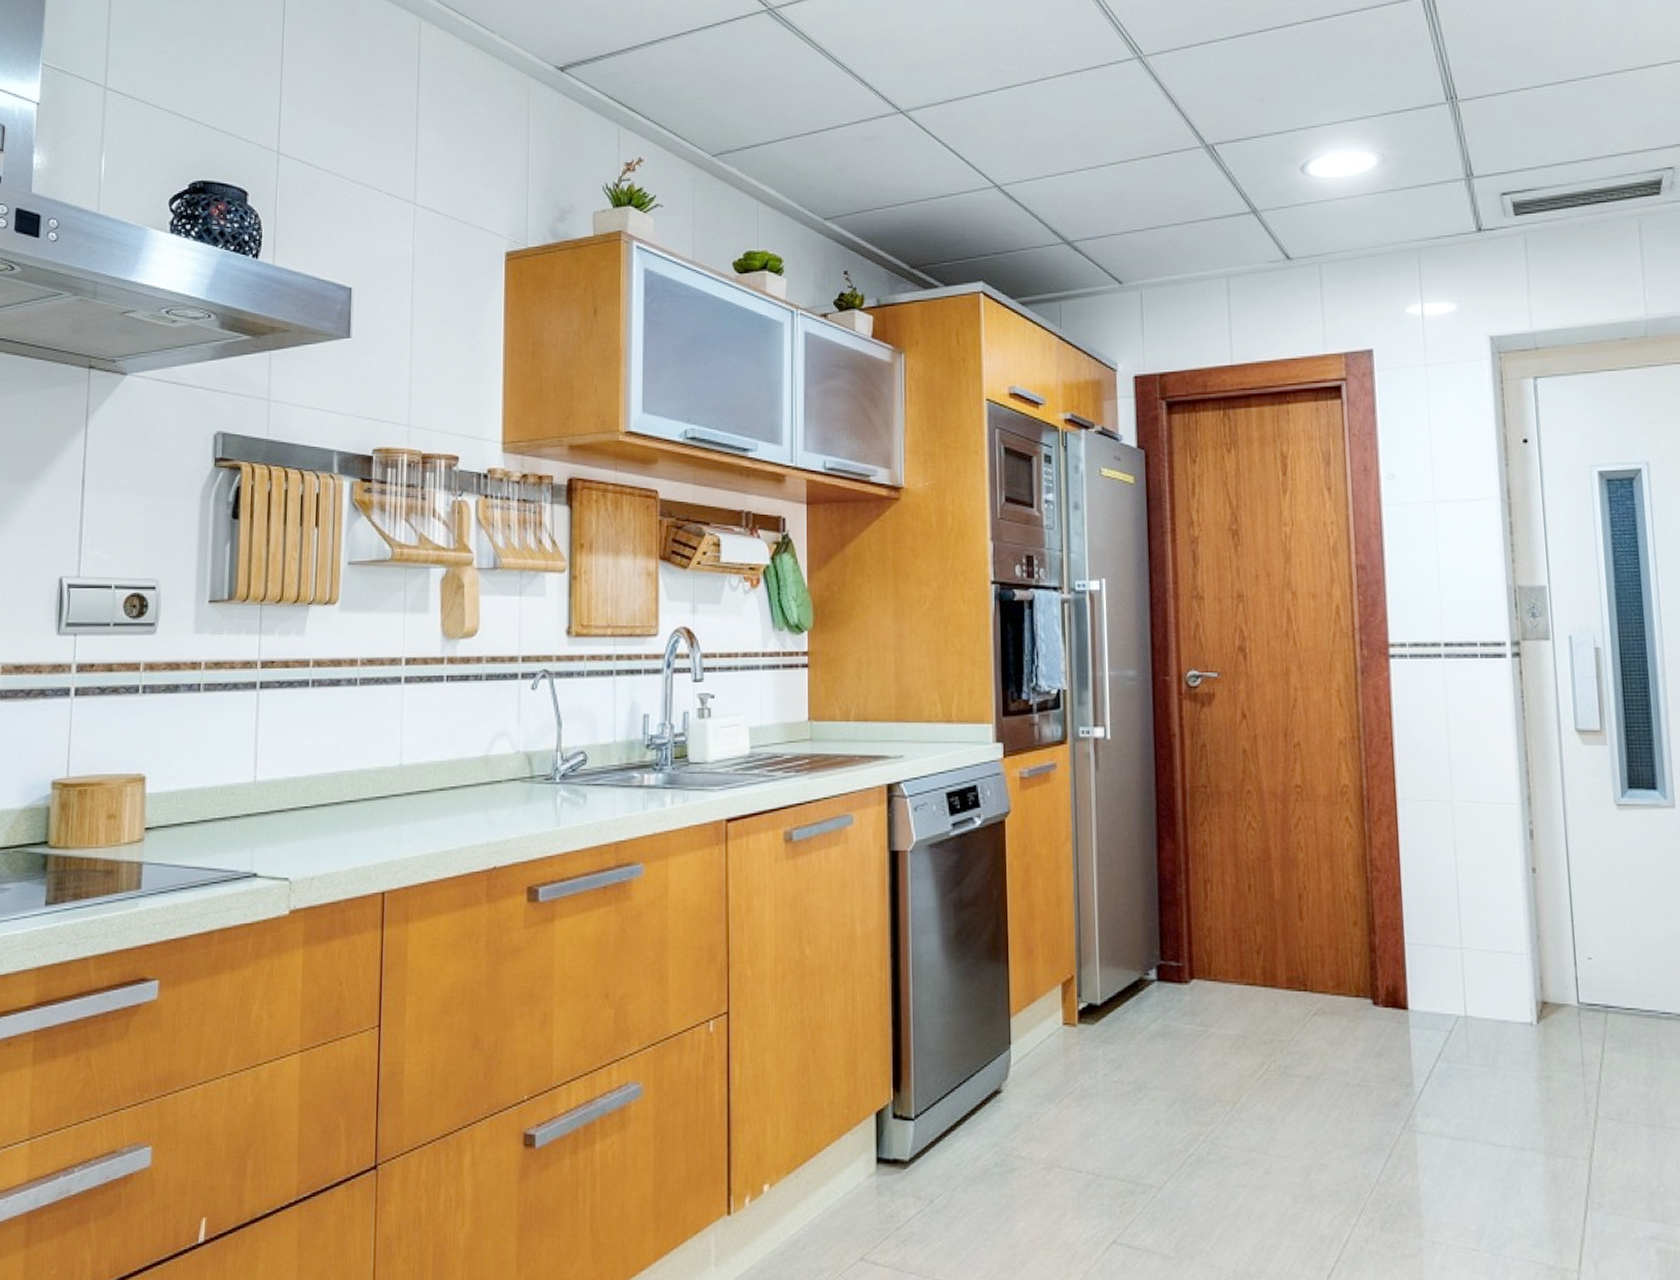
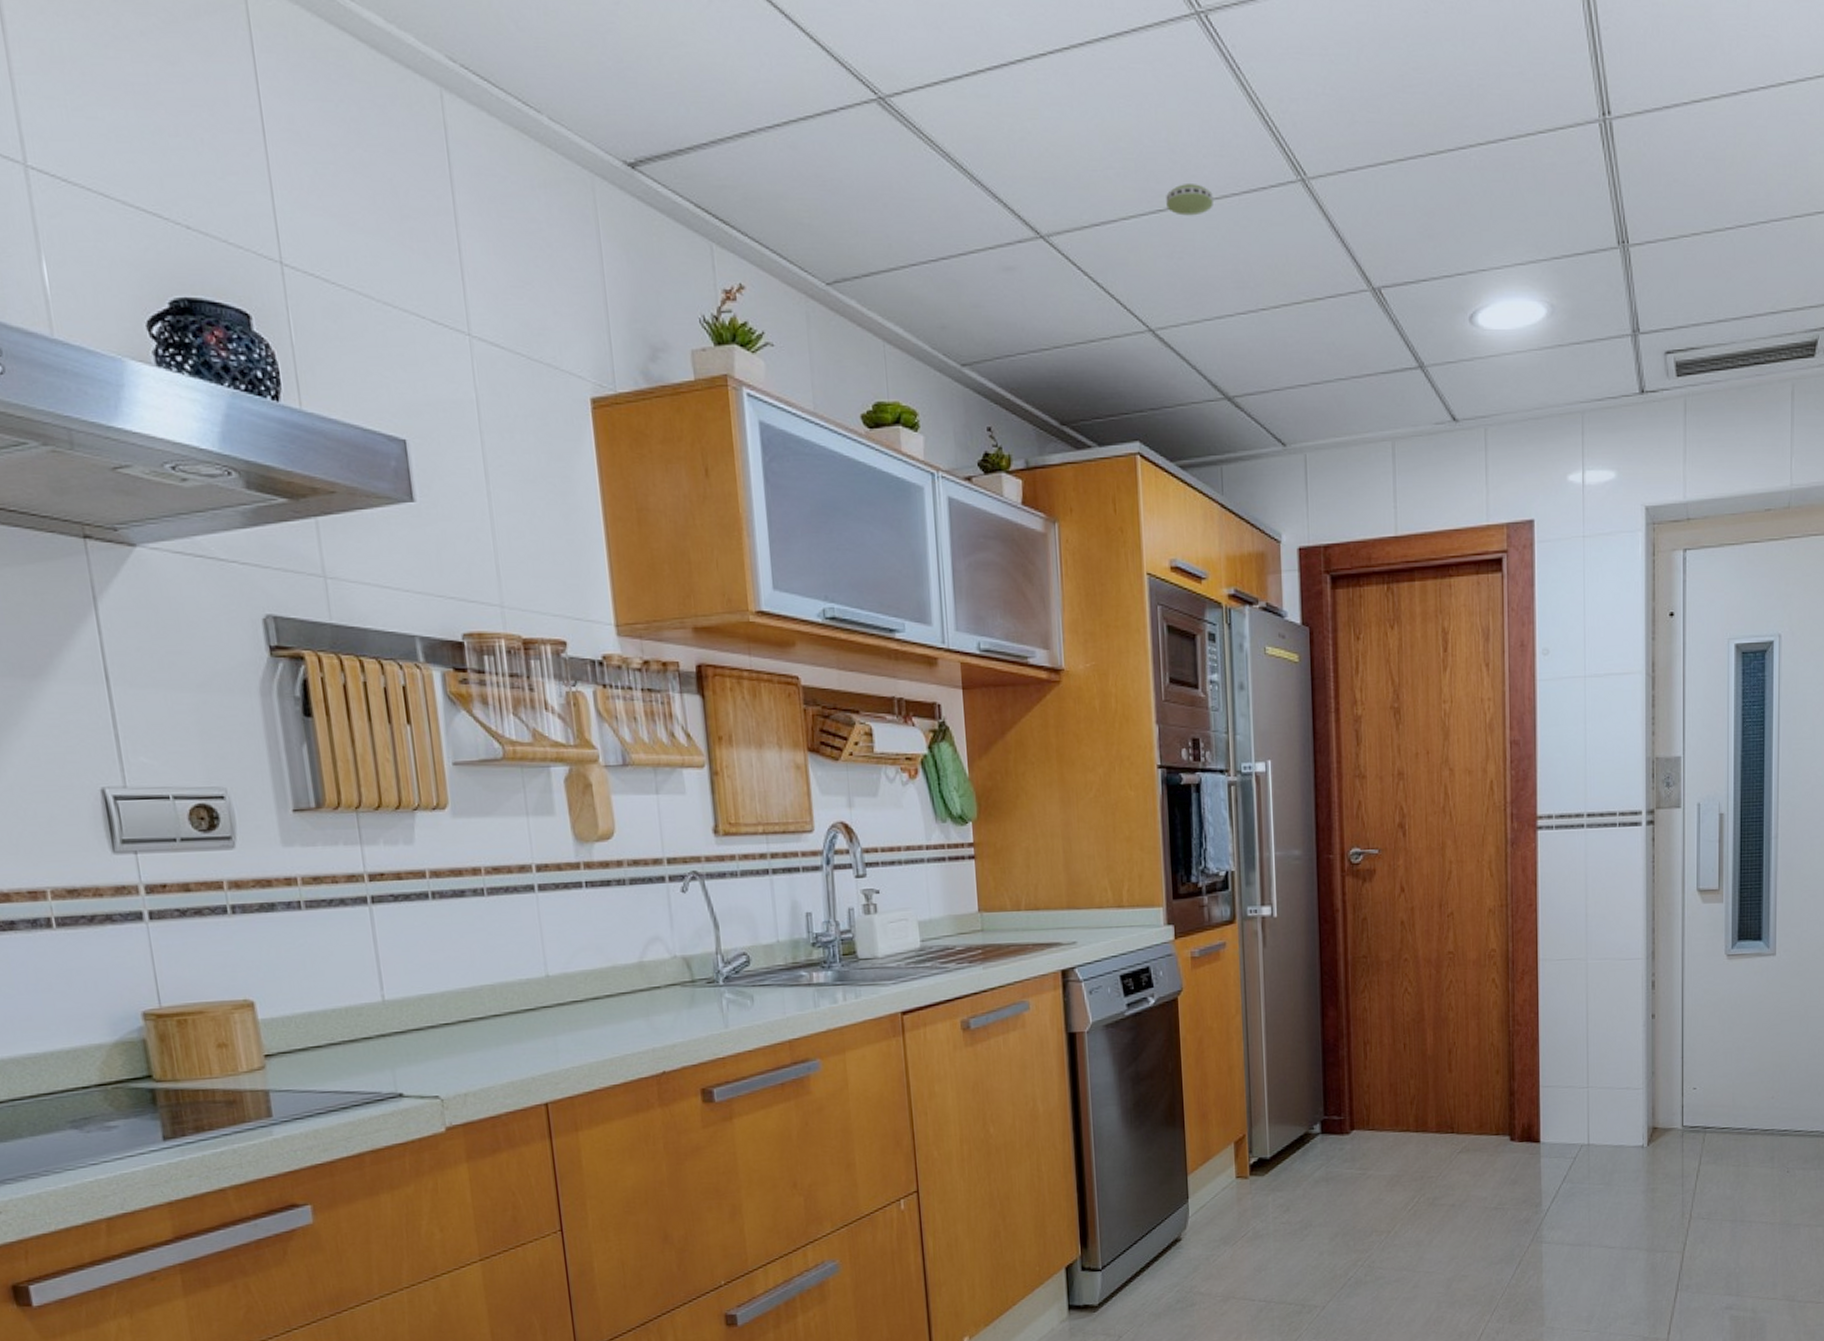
smoke detector: none [1014,63,1057,91] -> present [1166,182,1213,216]

